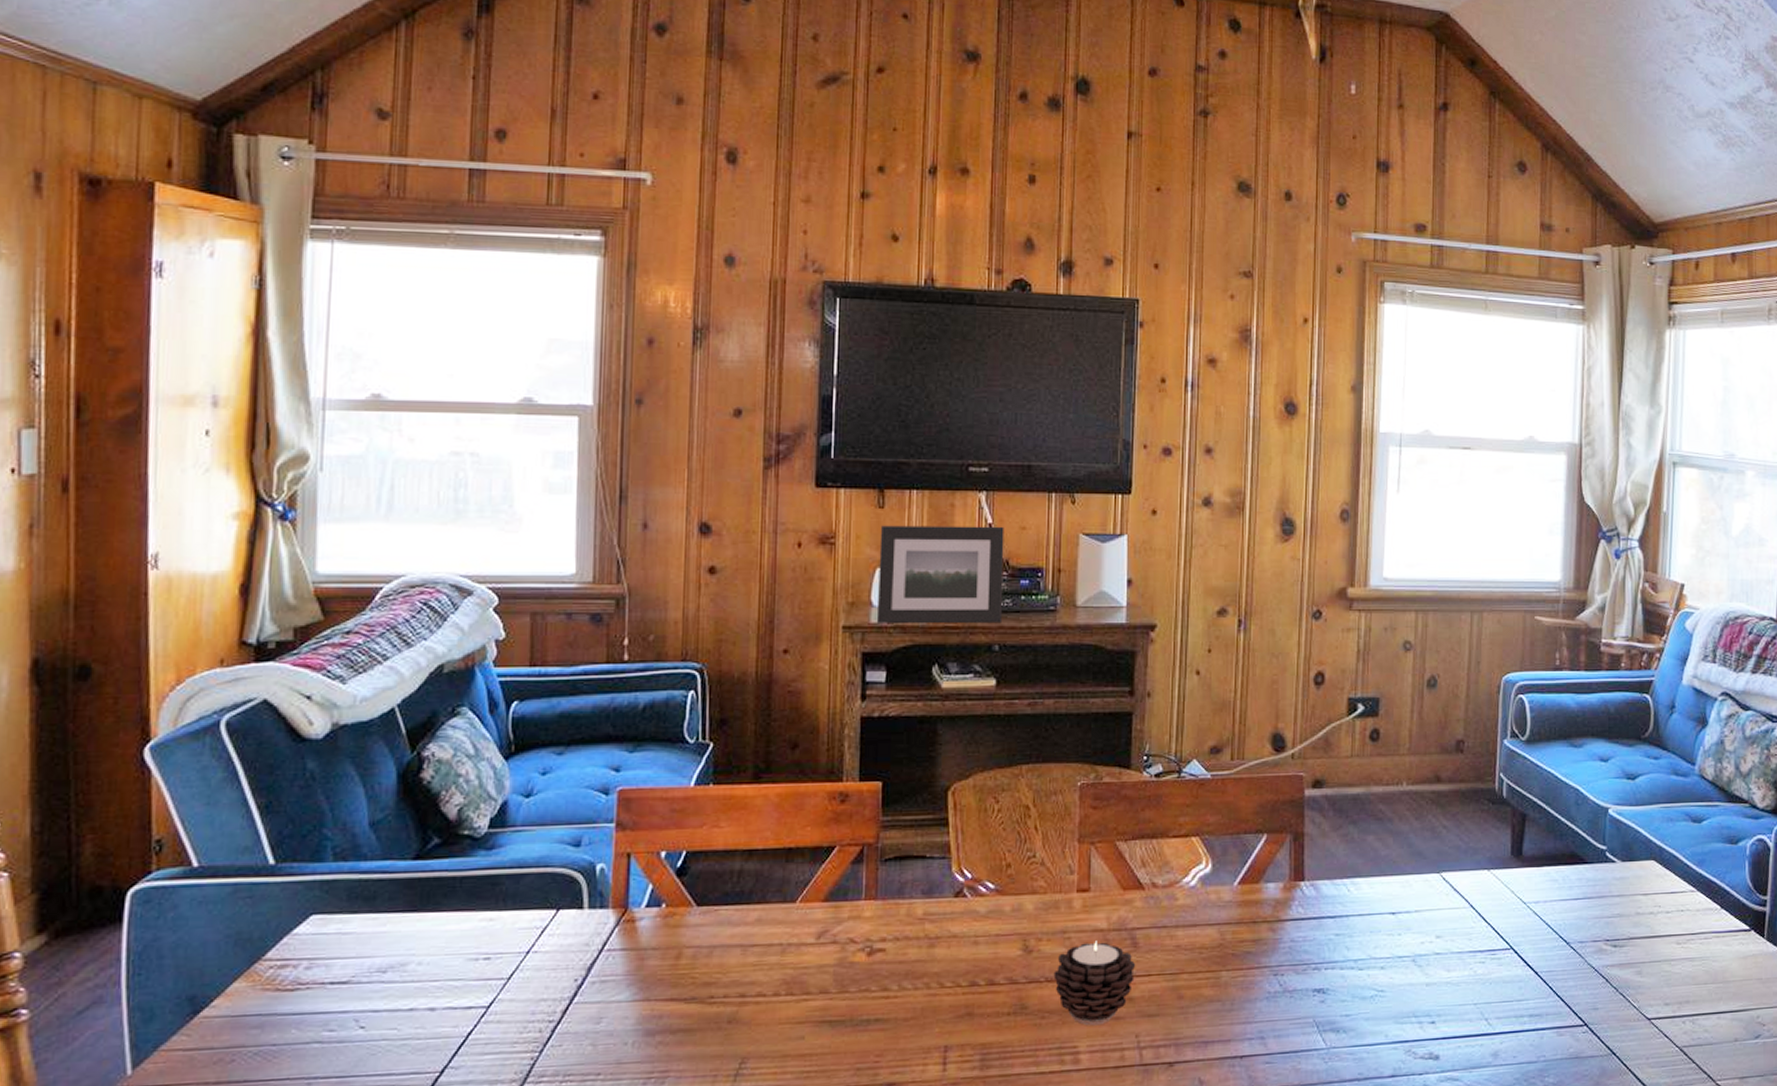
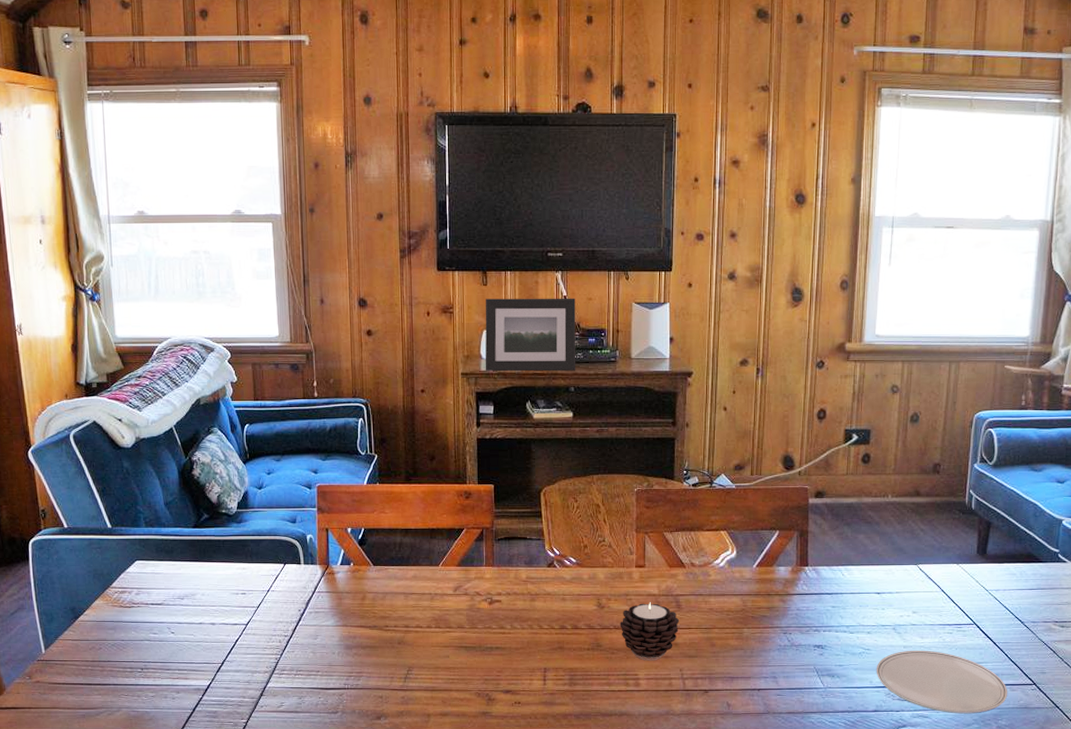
plate: none [1392,987,1555,1073] -> present [876,650,1008,714]

